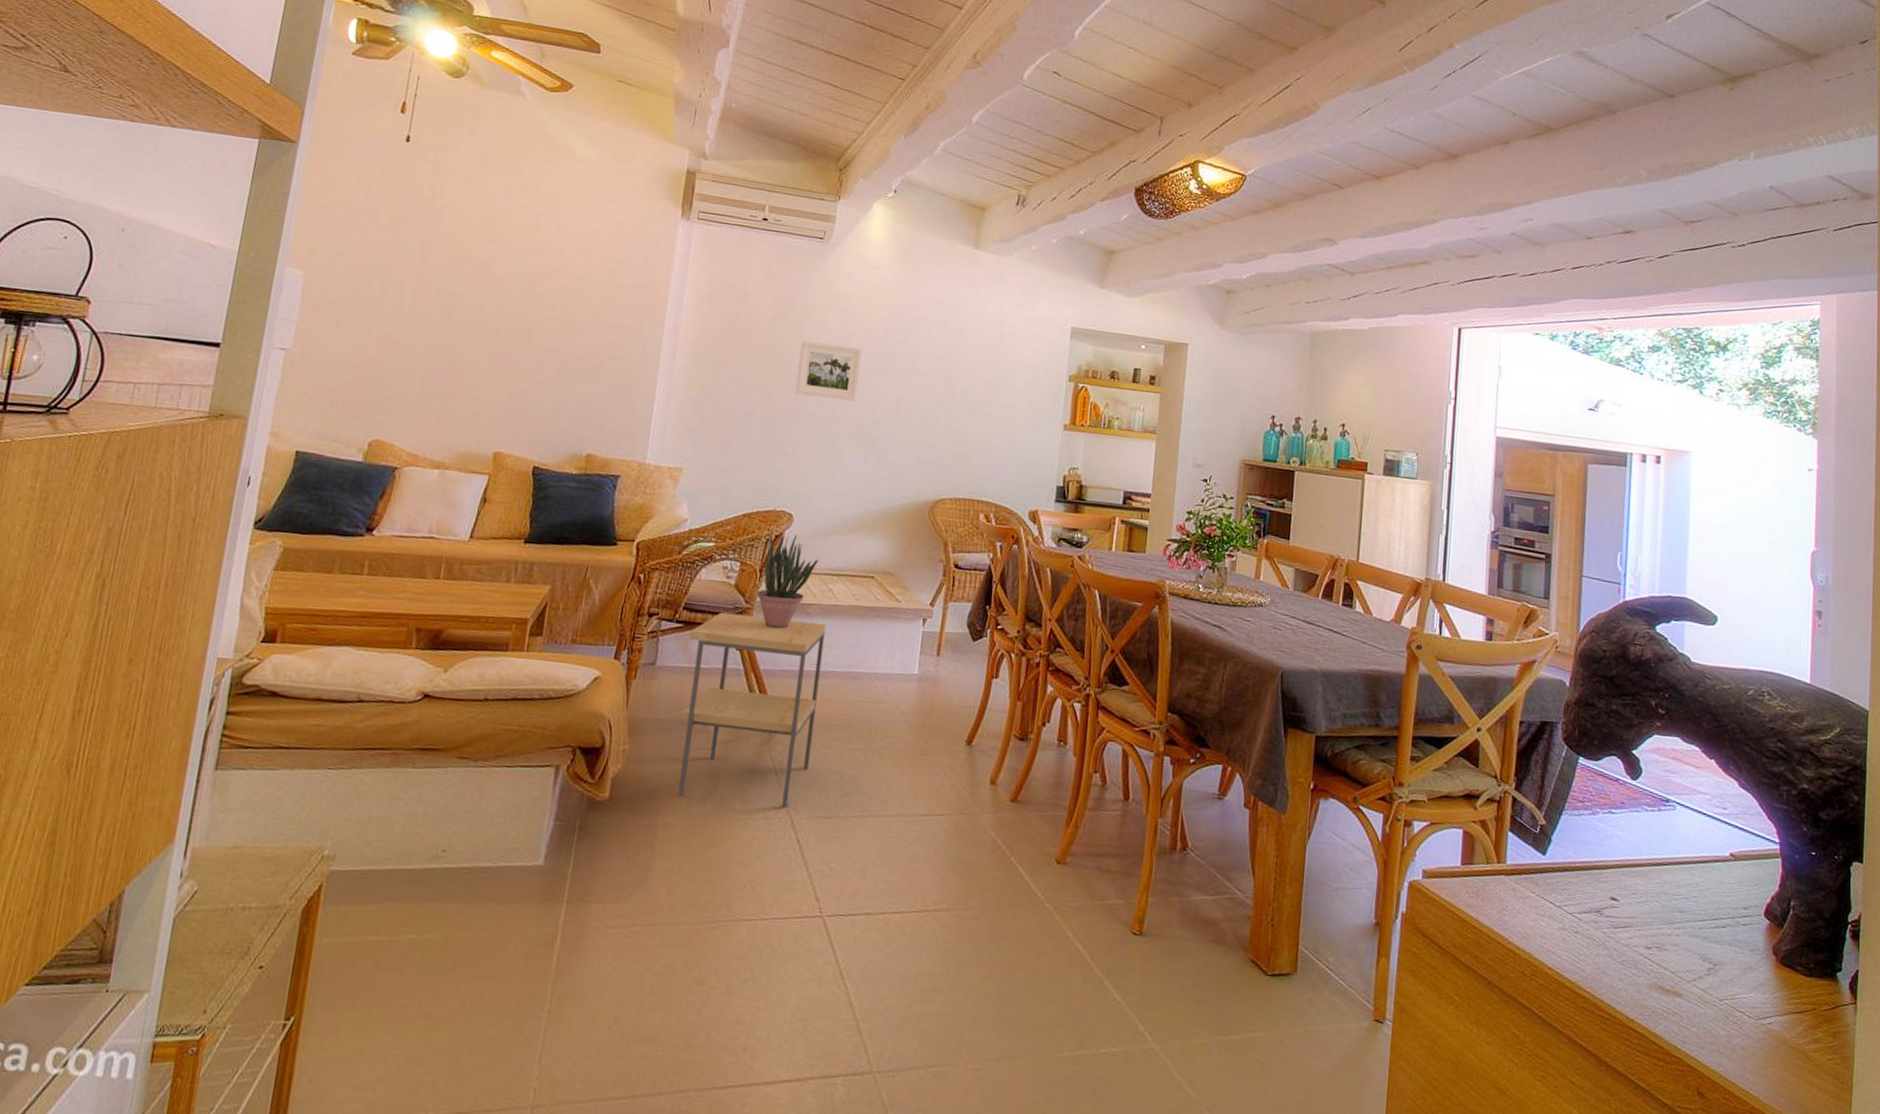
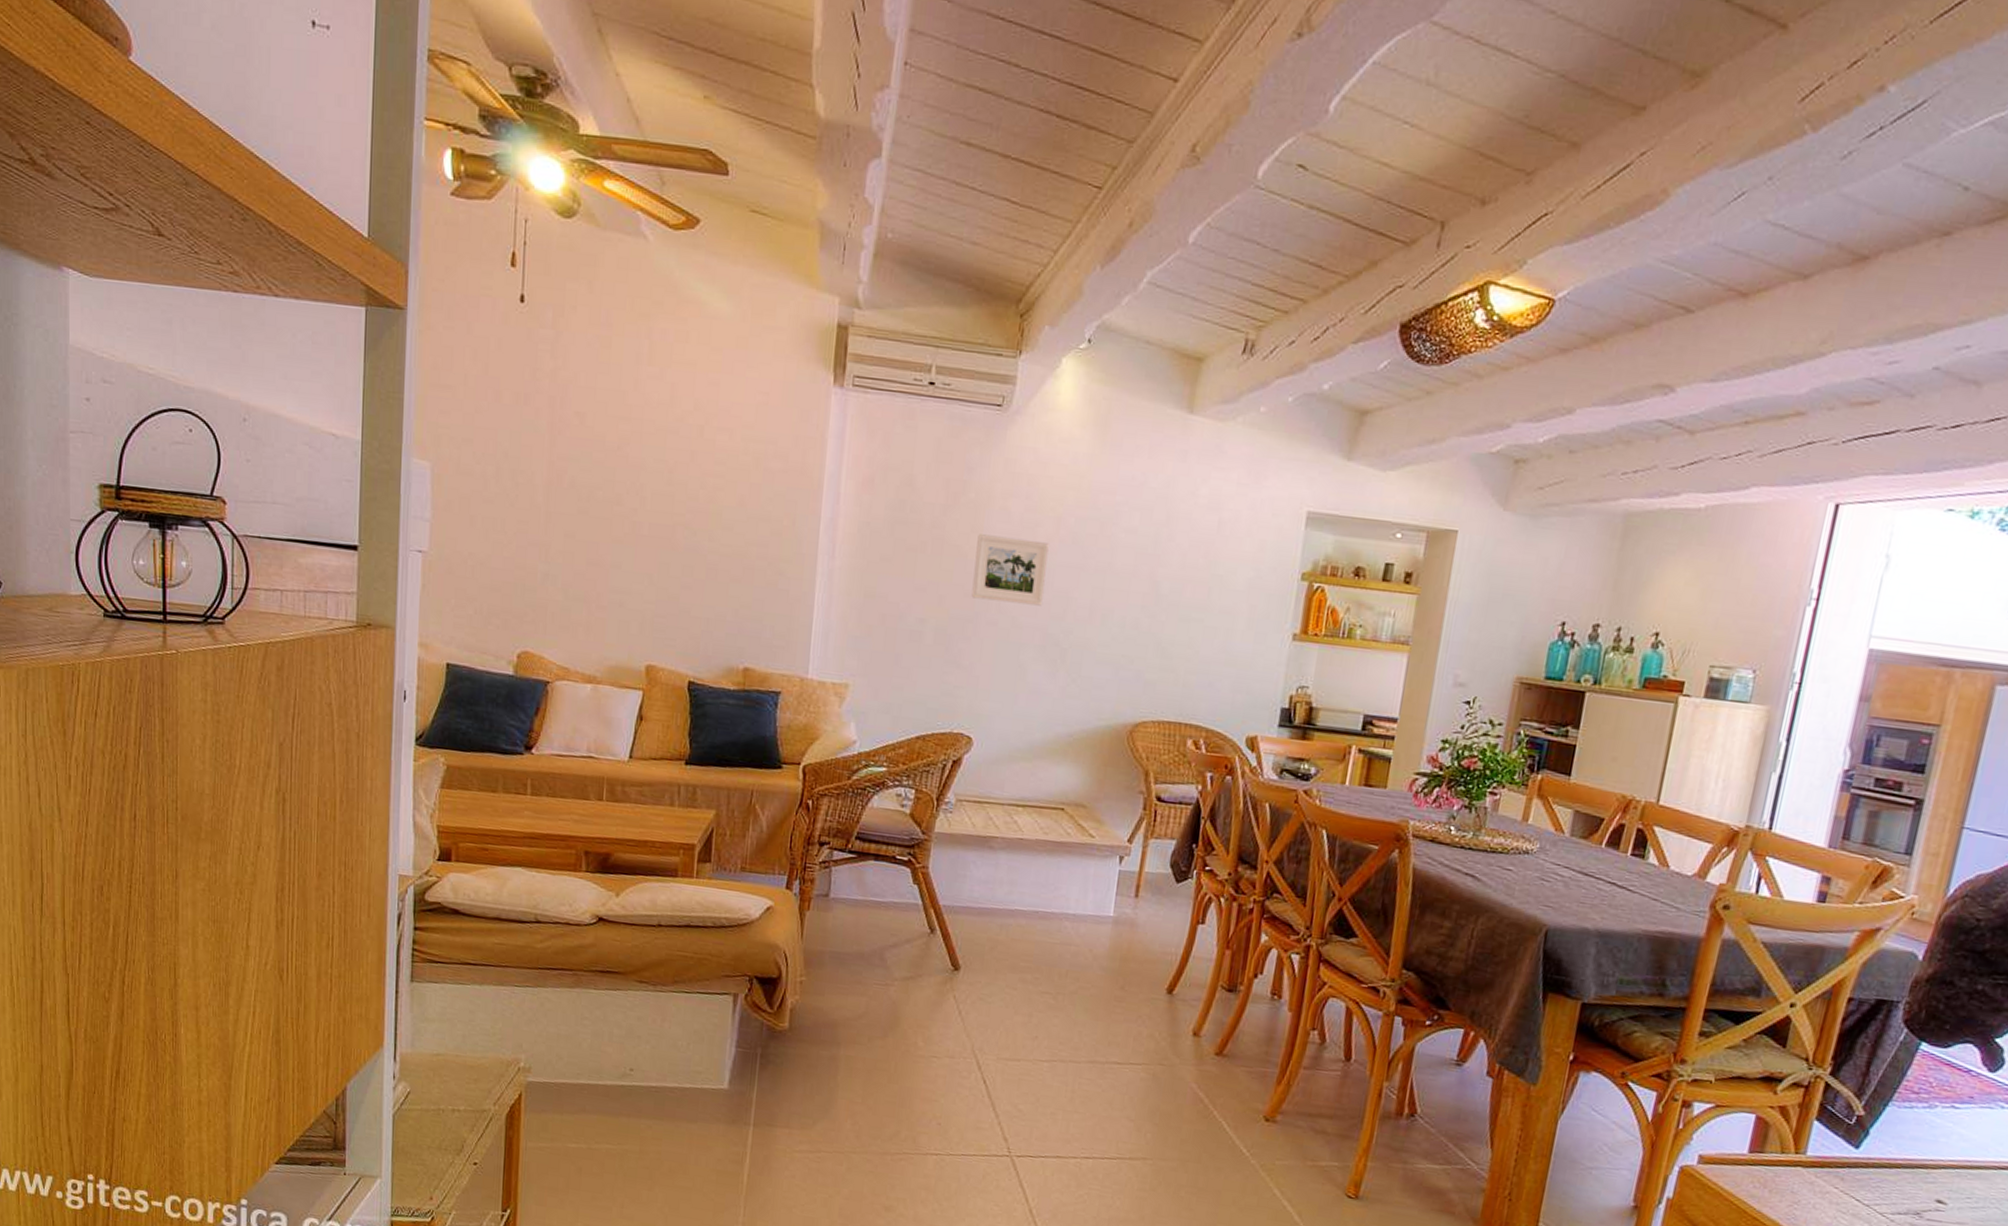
side table: present [678,612,826,807] -> none [857,843,1011,1047]
potted plant: present [756,534,818,630] -> none [934,759,1001,864]

